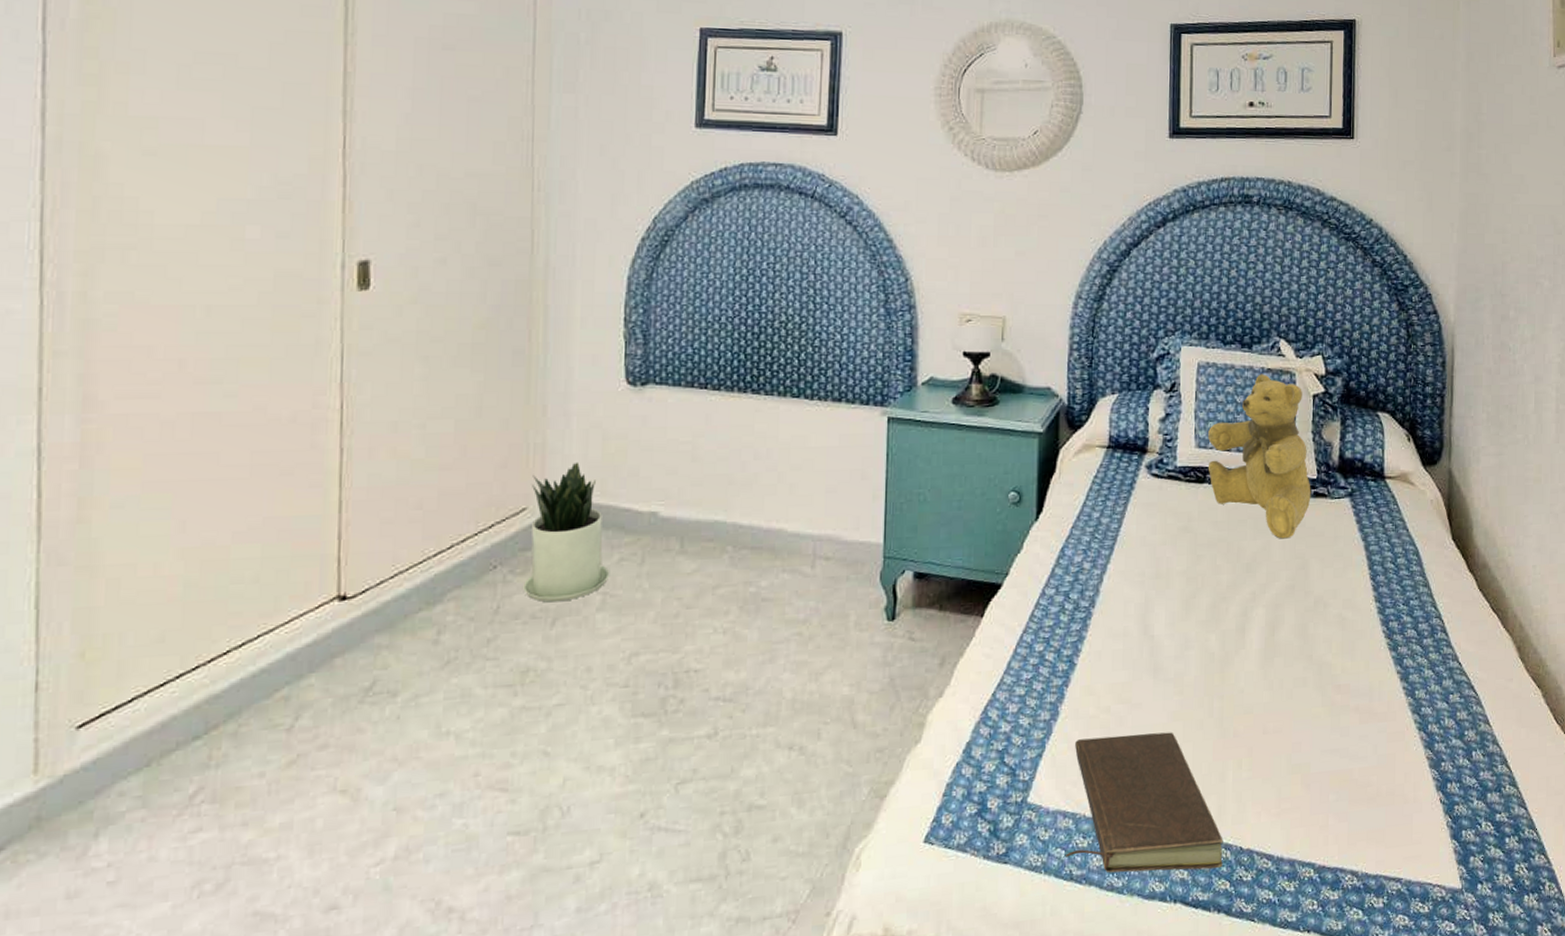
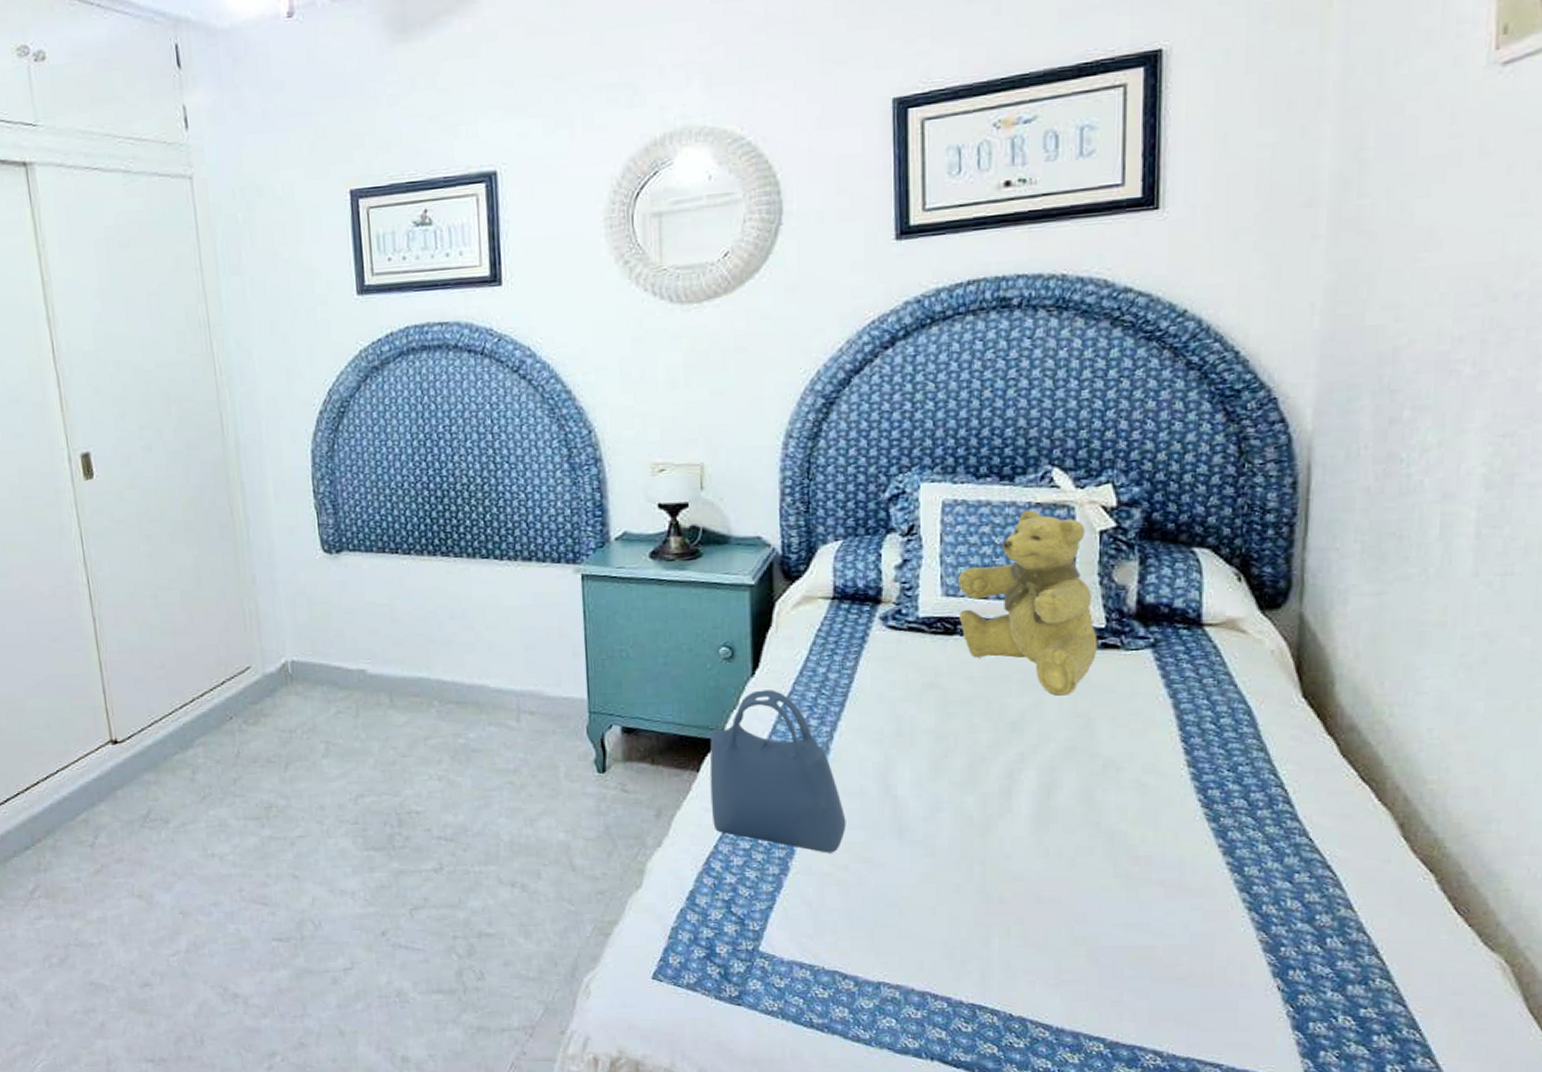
planter: present [523,462,610,602] -> none [251,625,330,749]
handbag: none [992,534,1111,696] -> present [709,689,846,853]
book: present [1066,732,1223,873] -> none [804,893,989,1033]

